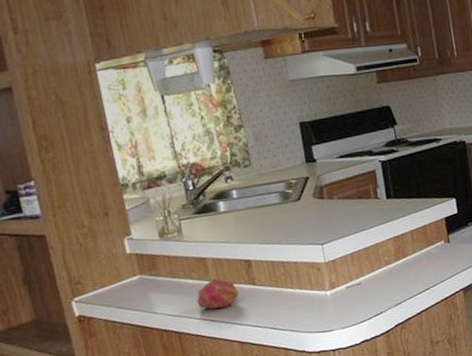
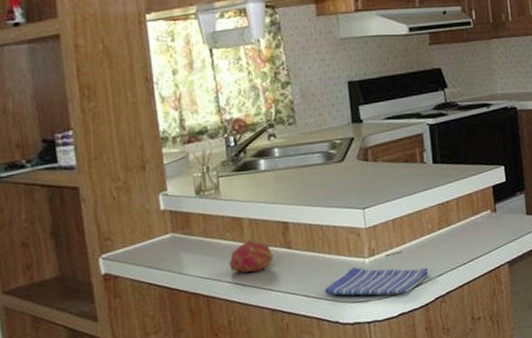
dish towel: none [289,297,388,327] -> present [324,267,429,296]

